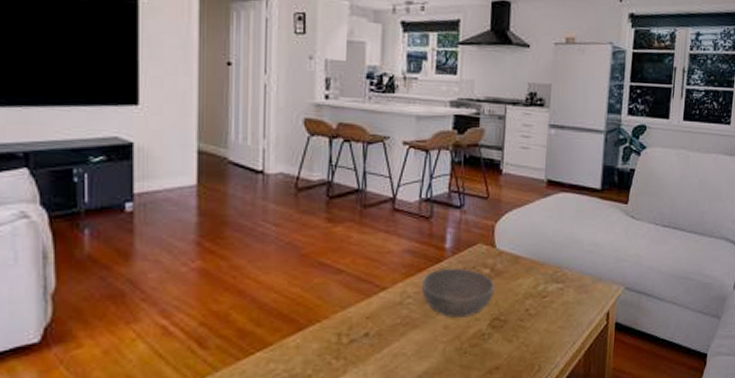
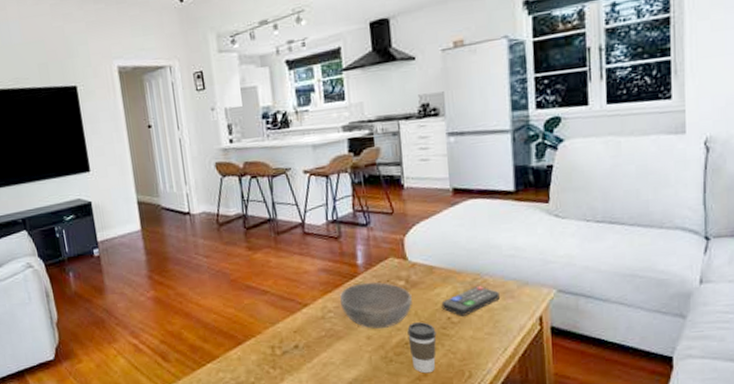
coffee cup: none [485,313,513,367] -> present [407,322,437,374]
remote control: none [521,279,576,309] -> present [441,286,500,316]

